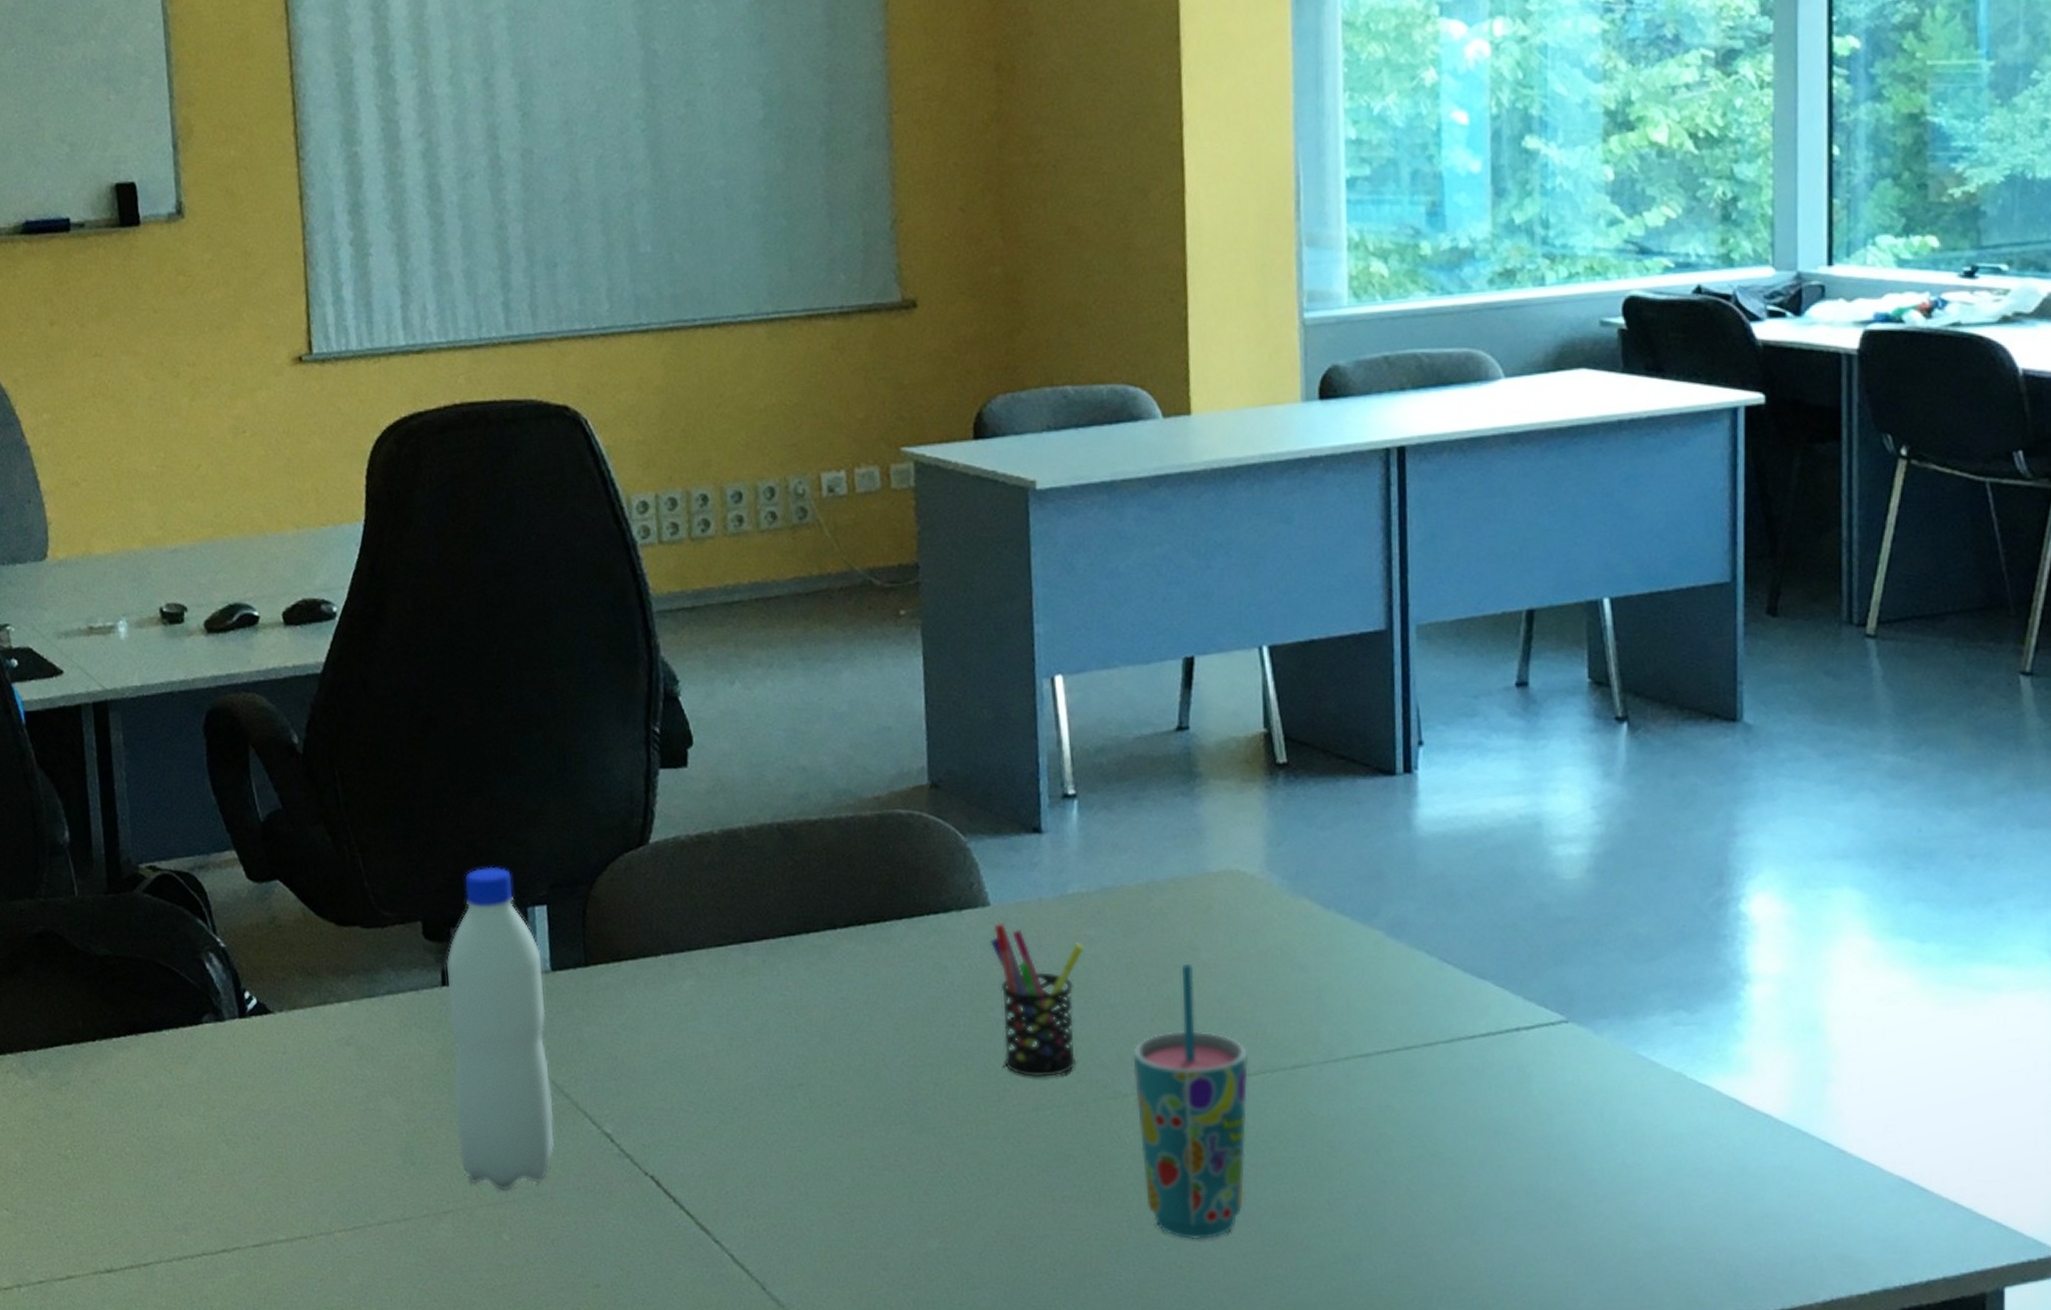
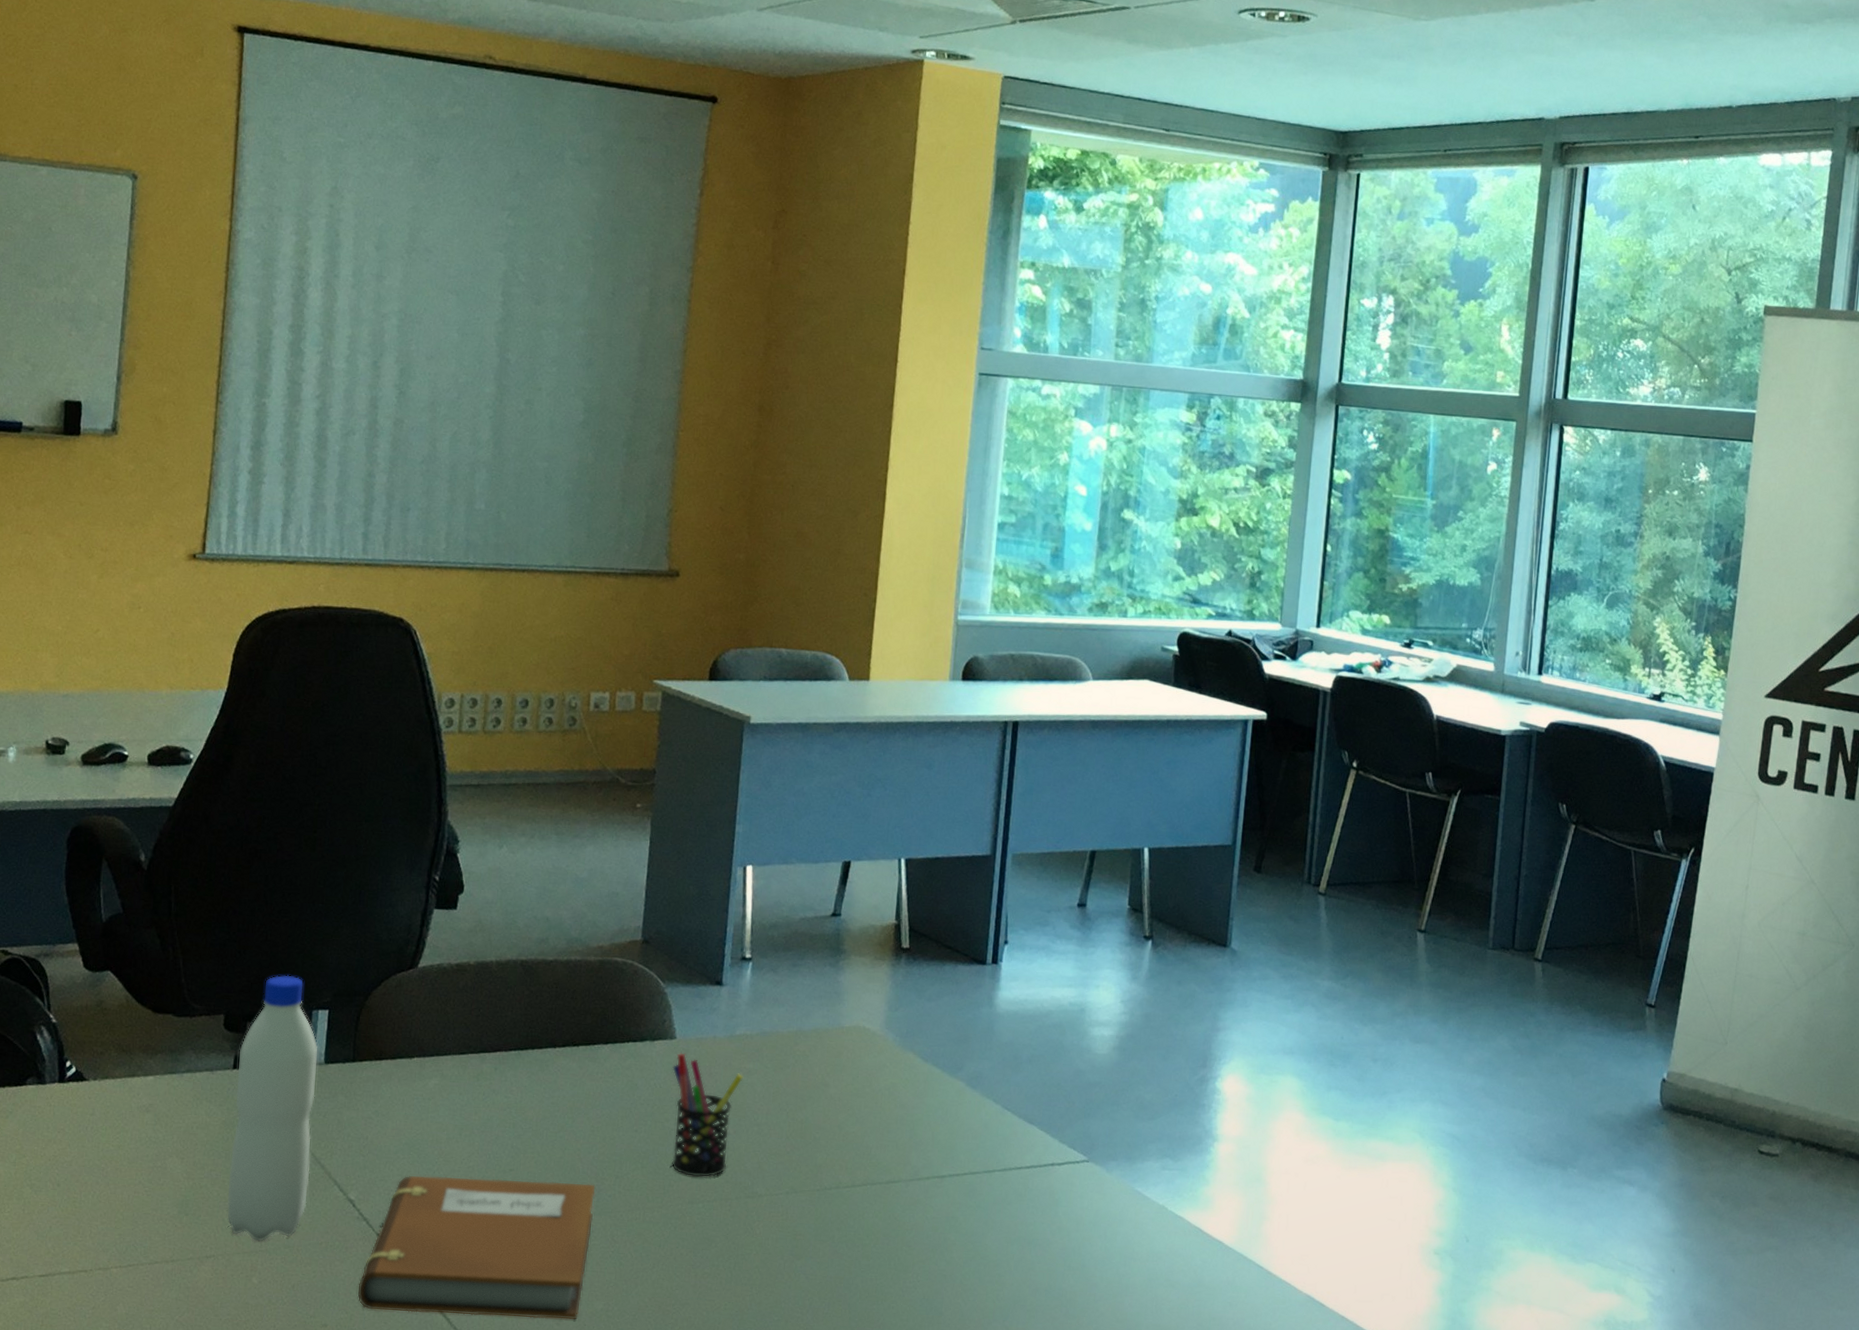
notebook: none [630,1095,913,1265] -> present [358,1175,595,1319]
cup: present [1132,964,1248,1240] -> none [766,1096,855,1314]

